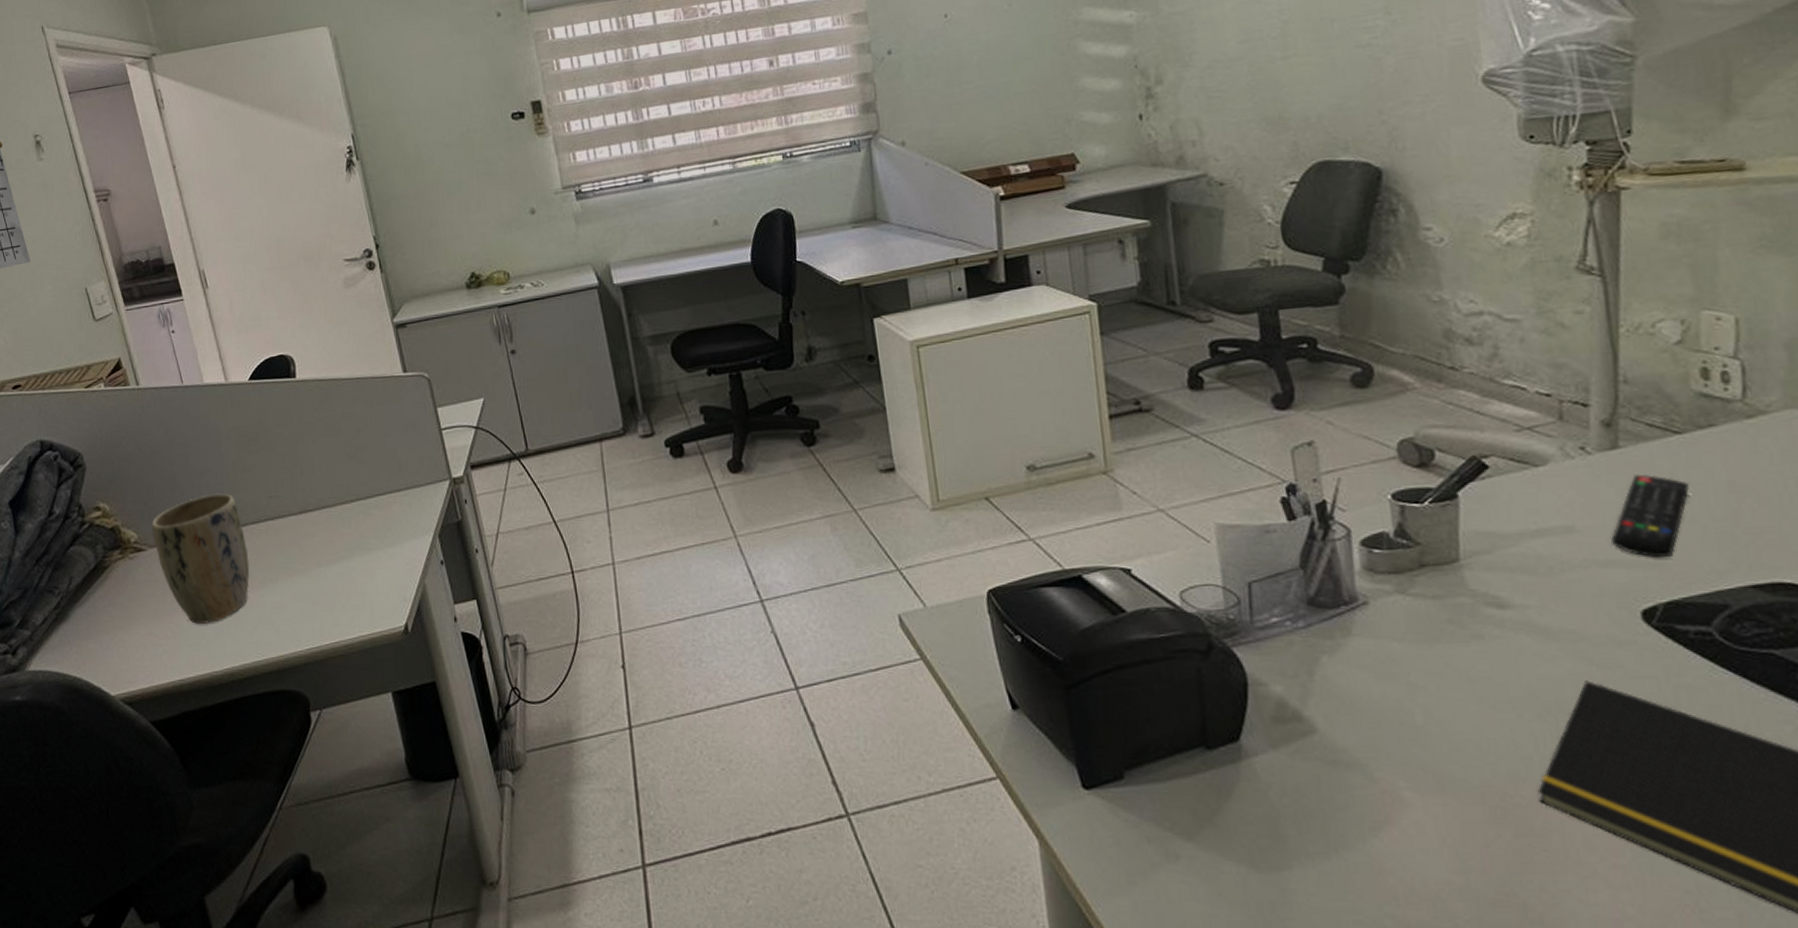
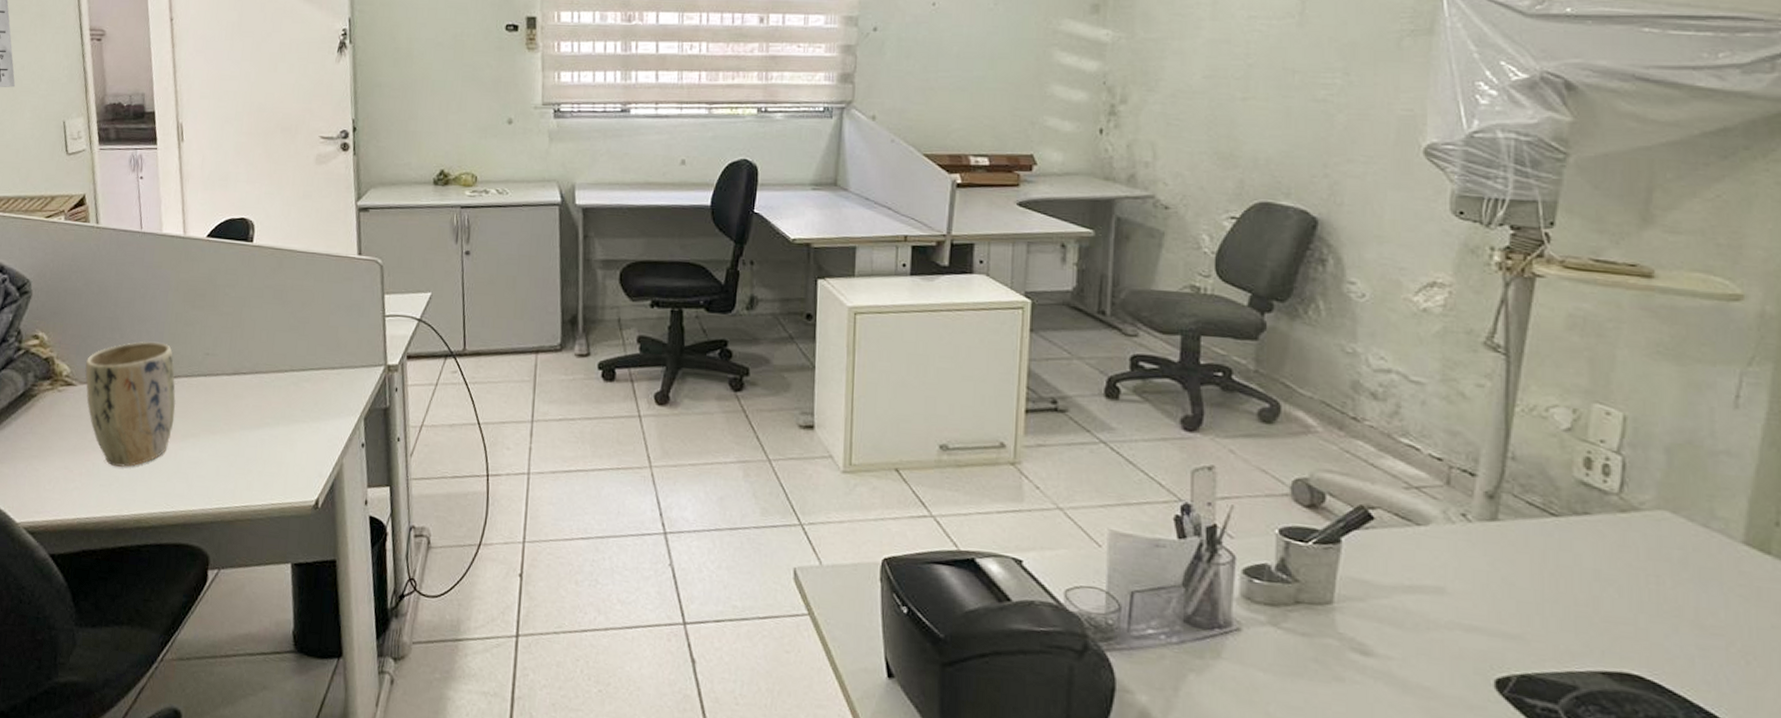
remote control: present [1611,474,1689,557] -> none [1478,548,1557,632]

